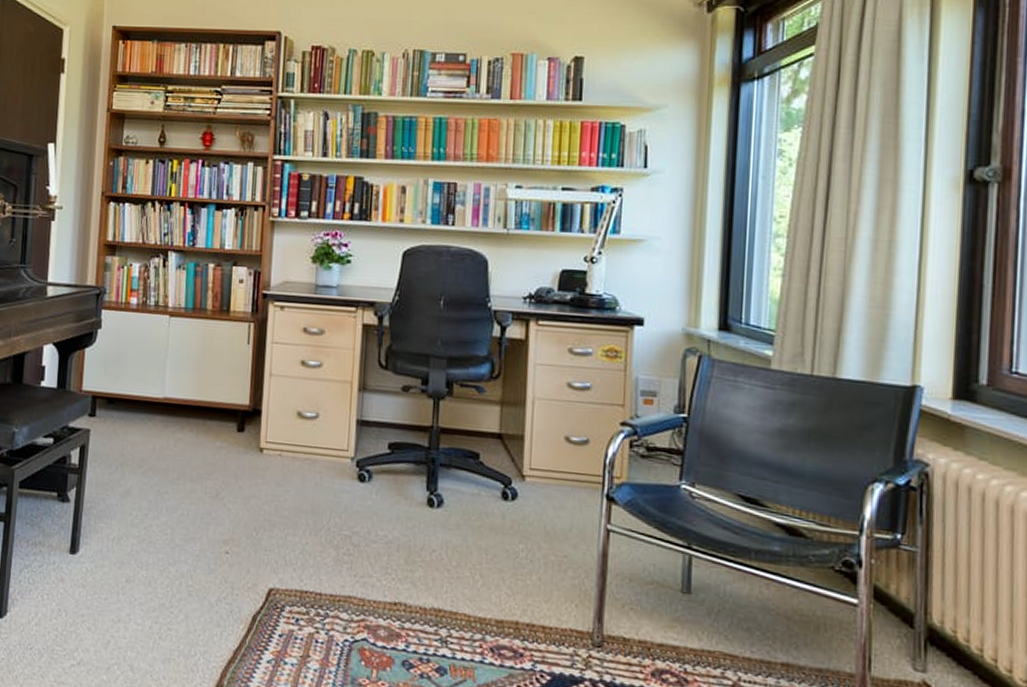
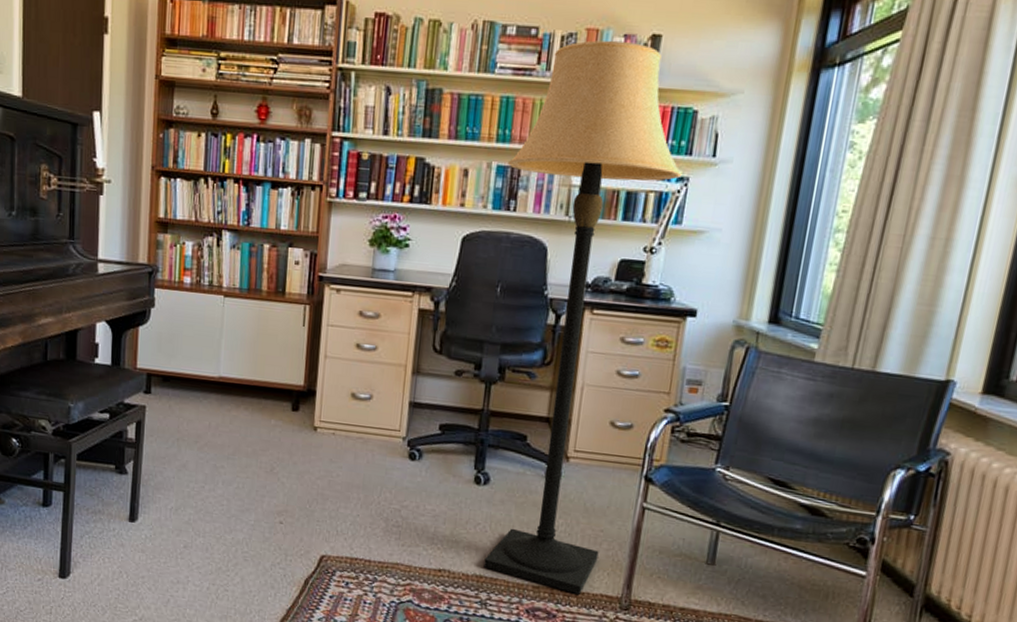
lamp: none [442,63,616,629] -> present [483,40,682,594]

